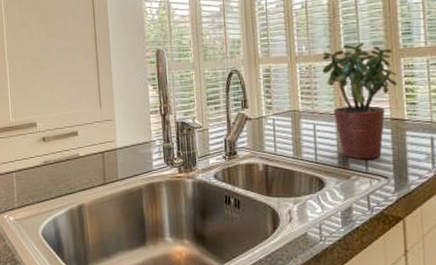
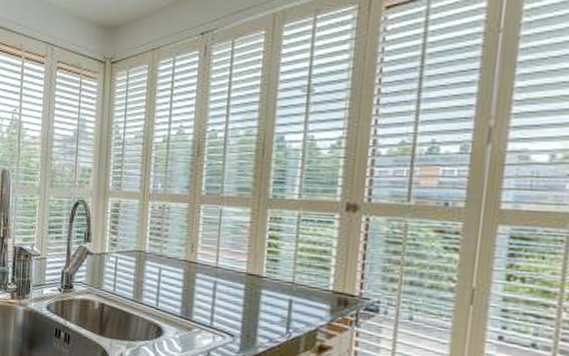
potted plant: present [322,41,398,160] -> none [176,186,261,314]

